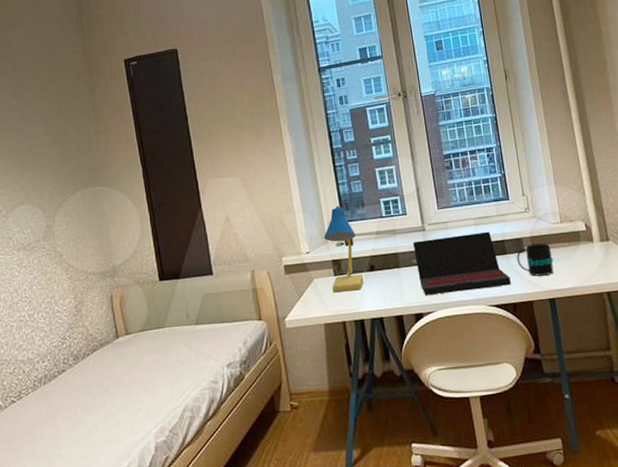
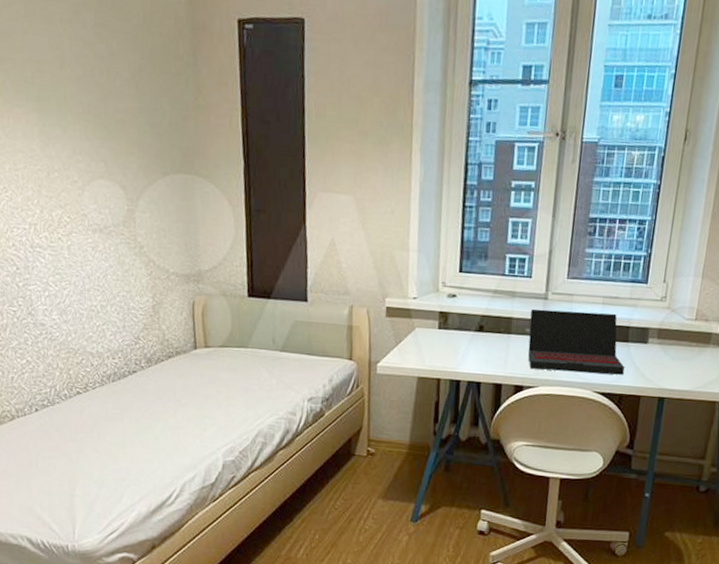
desk lamp: present [323,206,365,293] -> none [433,252,471,349]
mug: present [516,243,554,277] -> none [636,336,676,373]

